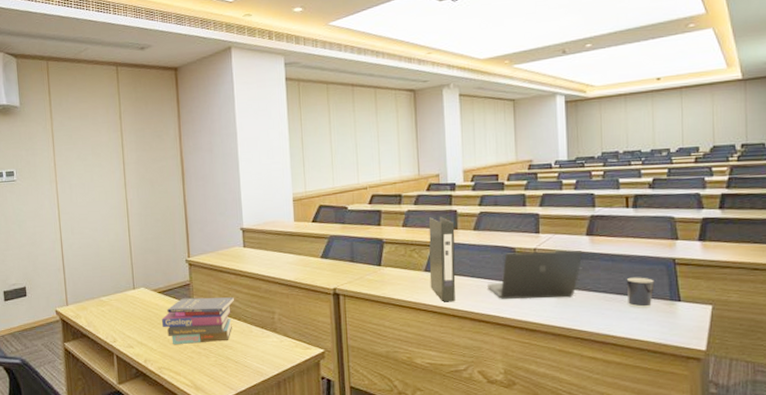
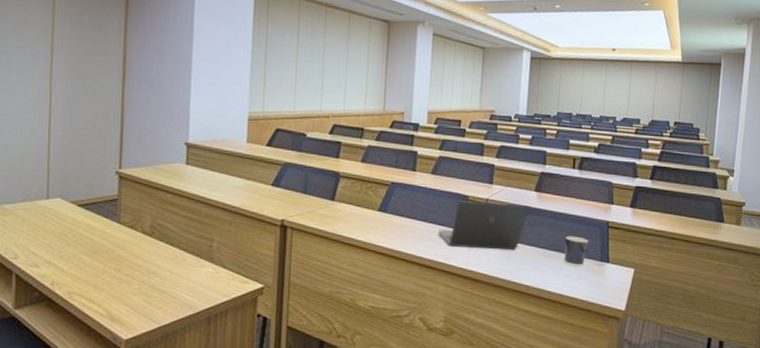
books: present [161,297,235,344] -> none [77,214,170,268]
binder: present [428,217,456,303] -> none [382,155,414,245]

